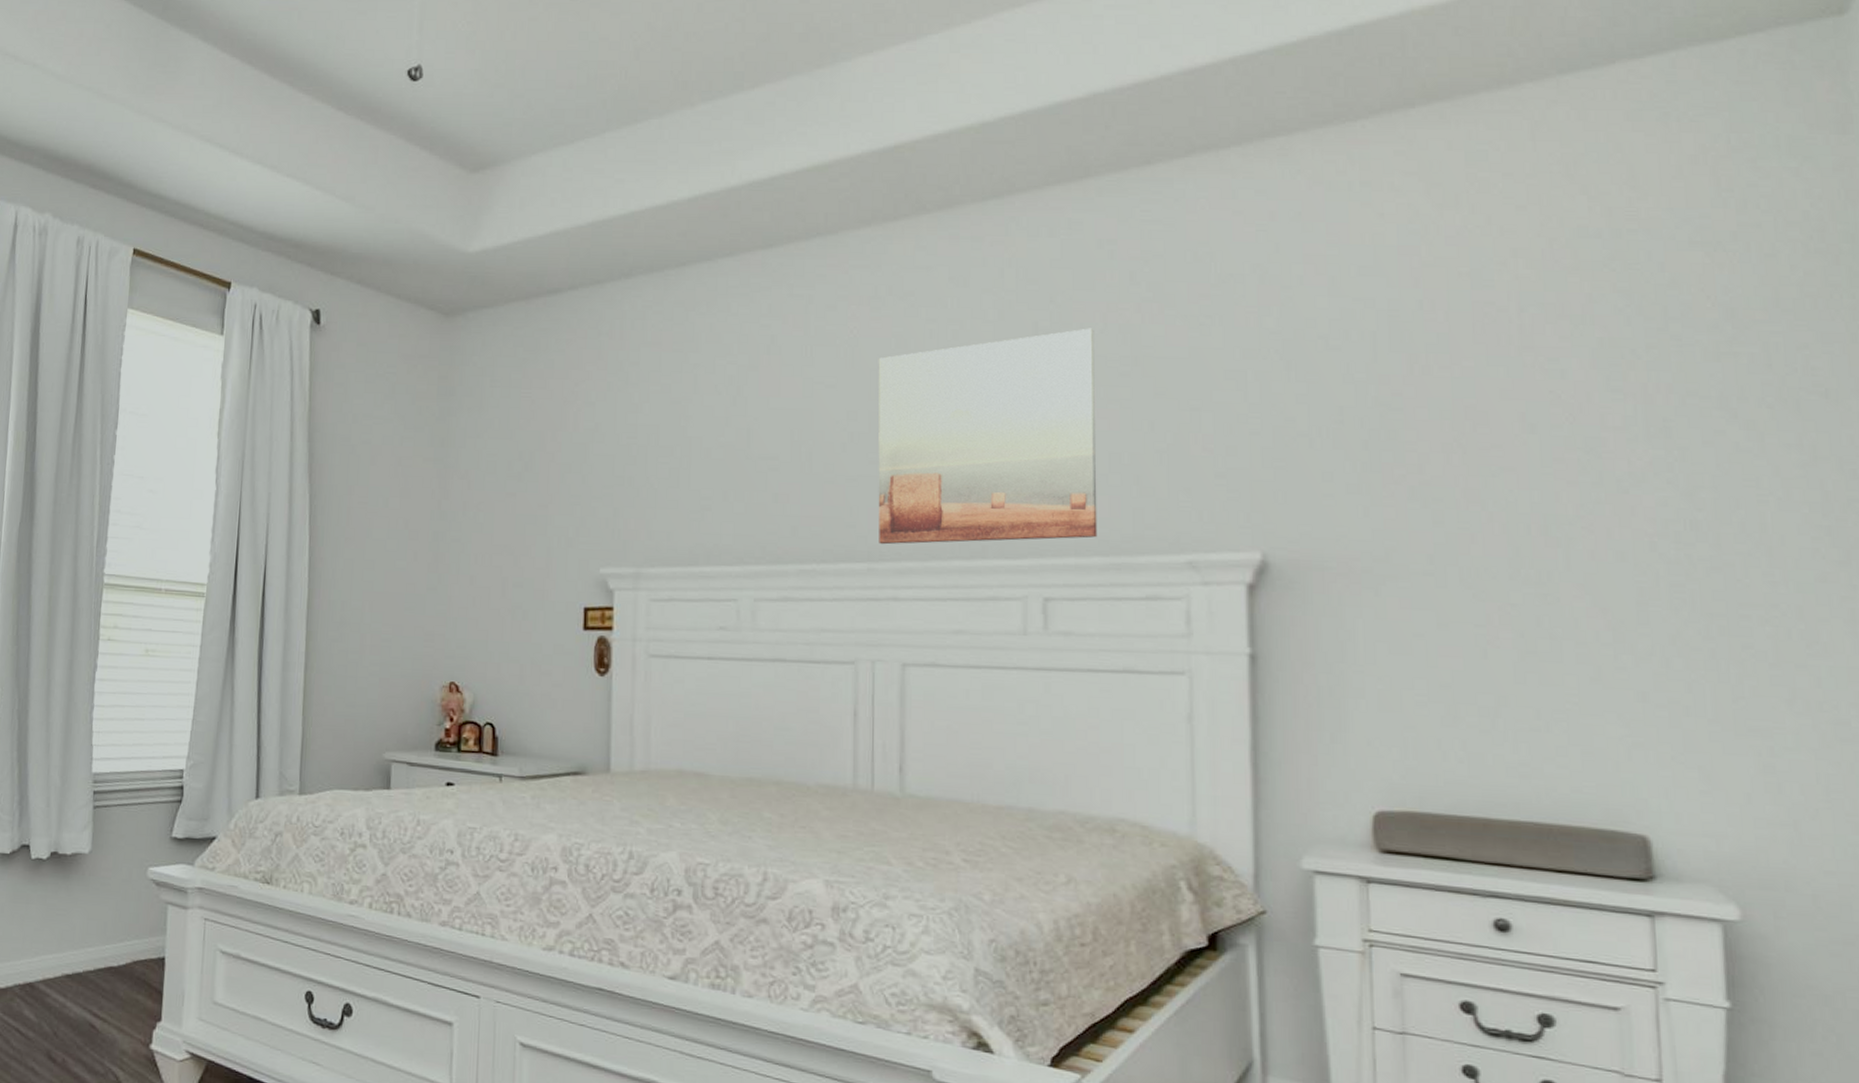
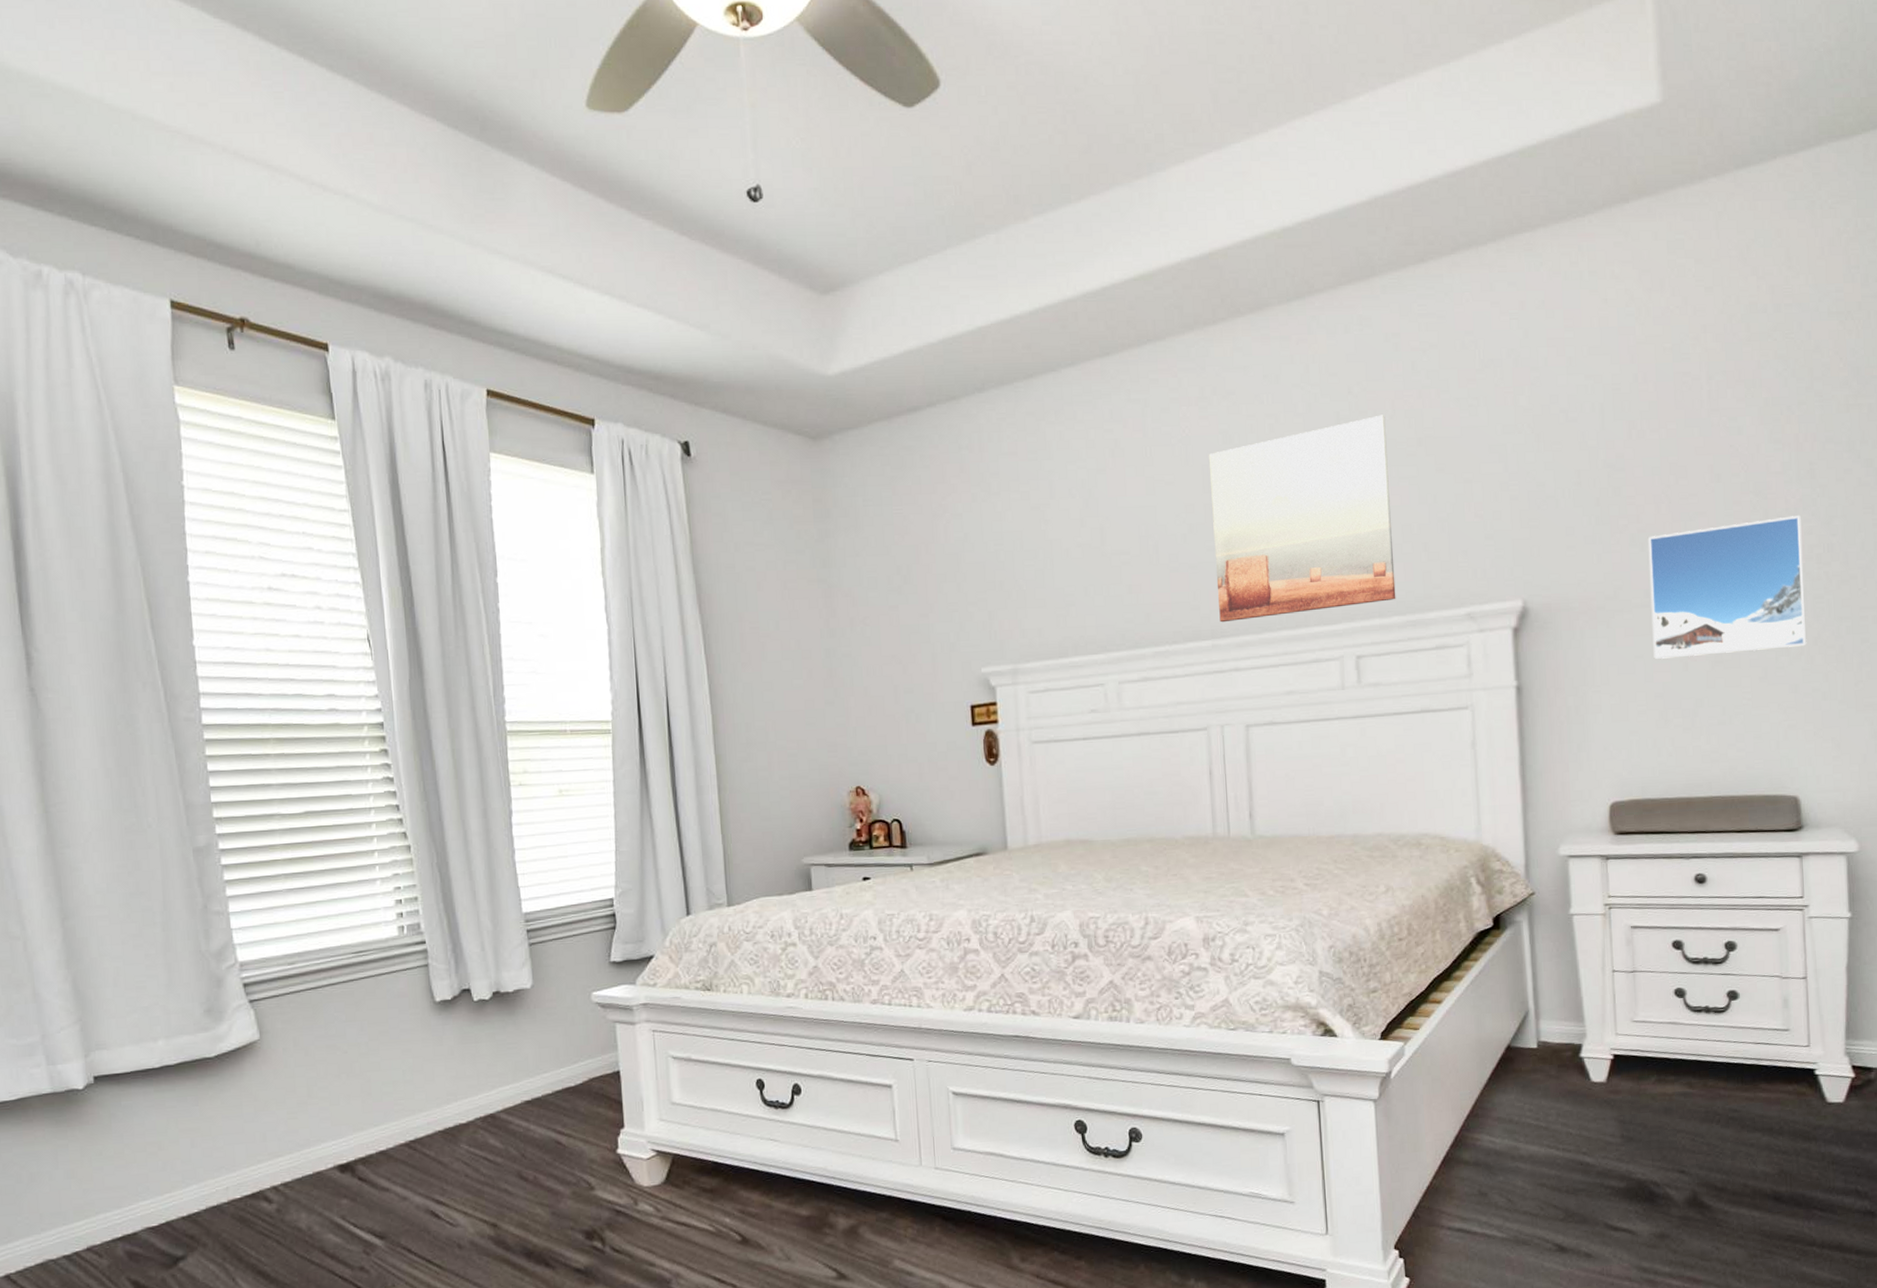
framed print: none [1433,481,1661,645] -> present [1648,514,1807,659]

